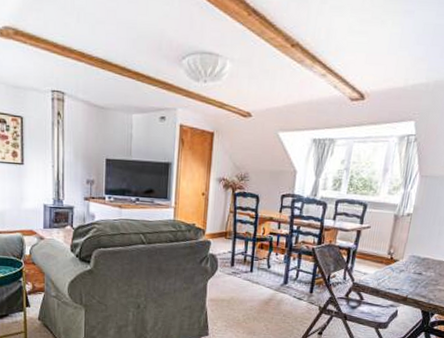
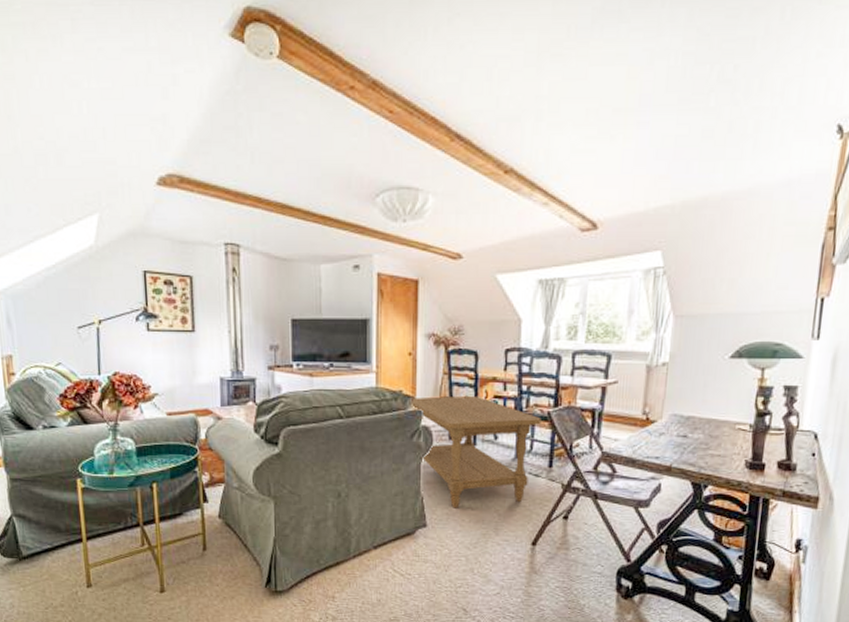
coffee table: none [201,230,307,322] -> present [410,395,541,509]

